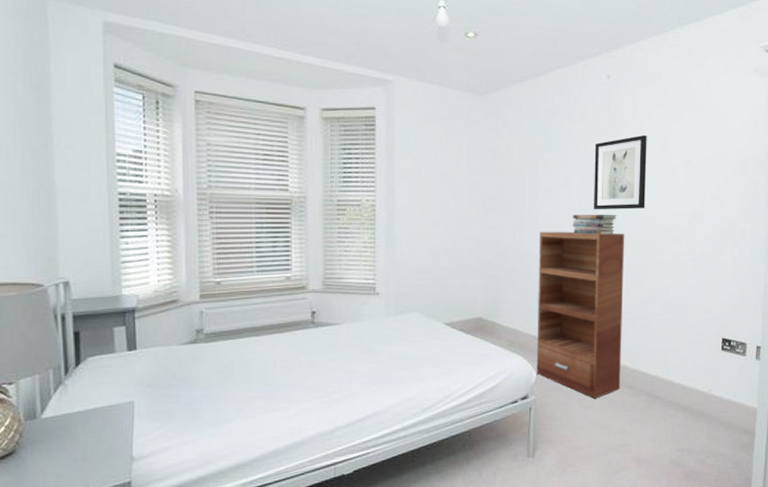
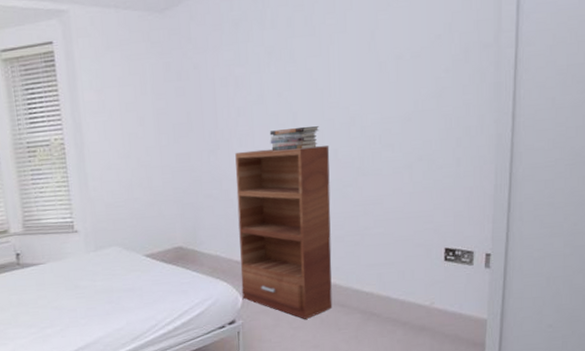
wall art: present [594,134,647,210] -> none [290,31,351,124]

